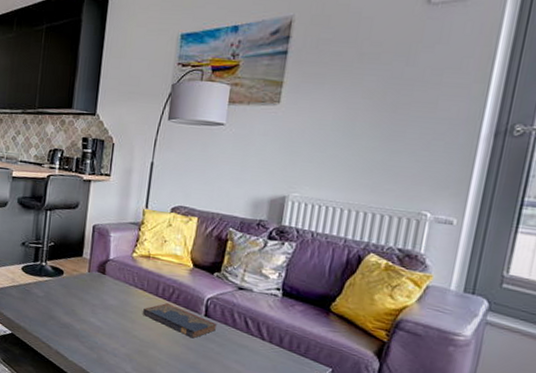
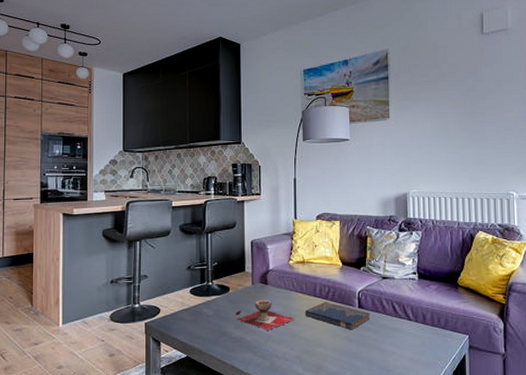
decorative bowl: none [66,289,130,323] -> present [235,299,294,330]

